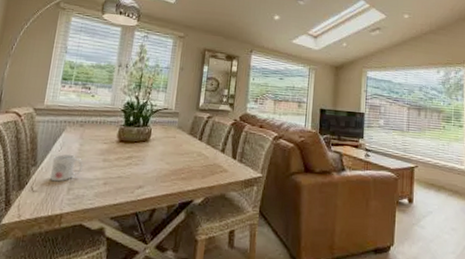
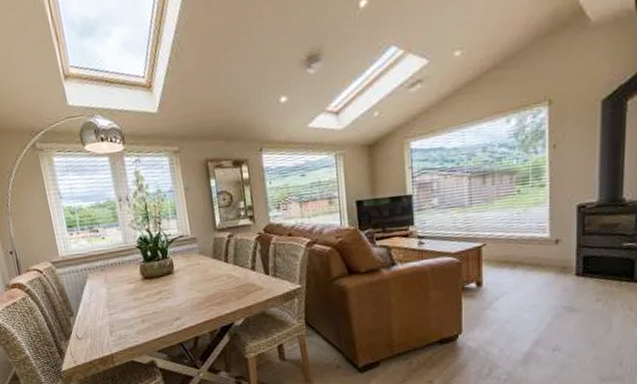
mug: present [50,154,83,182] -> none [87,299,117,327]

